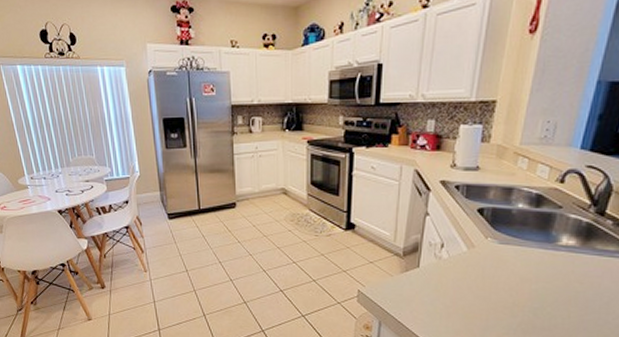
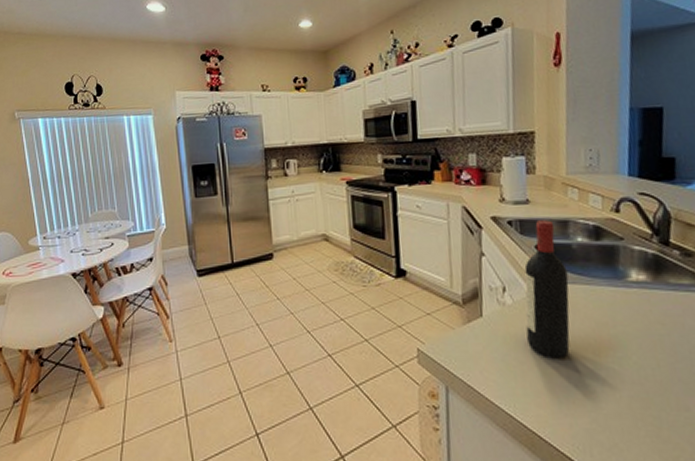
wine bottle: none [456,186,504,306] -> present [524,220,570,359]

